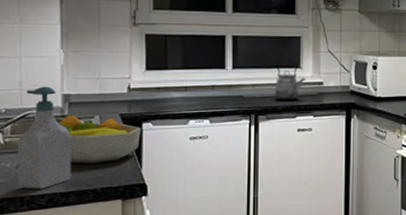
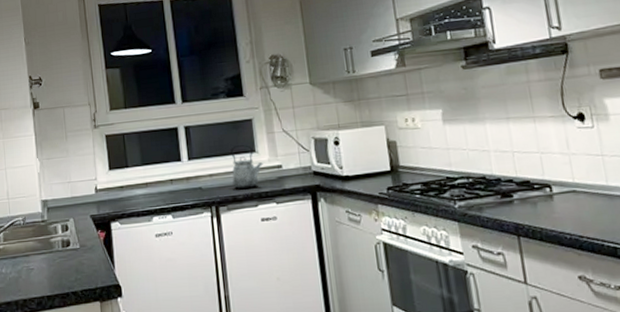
soap bottle: present [17,86,71,189] -> none [9,194,55,293]
fruit bowl: present [58,115,141,164] -> none [40,219,111,267]

